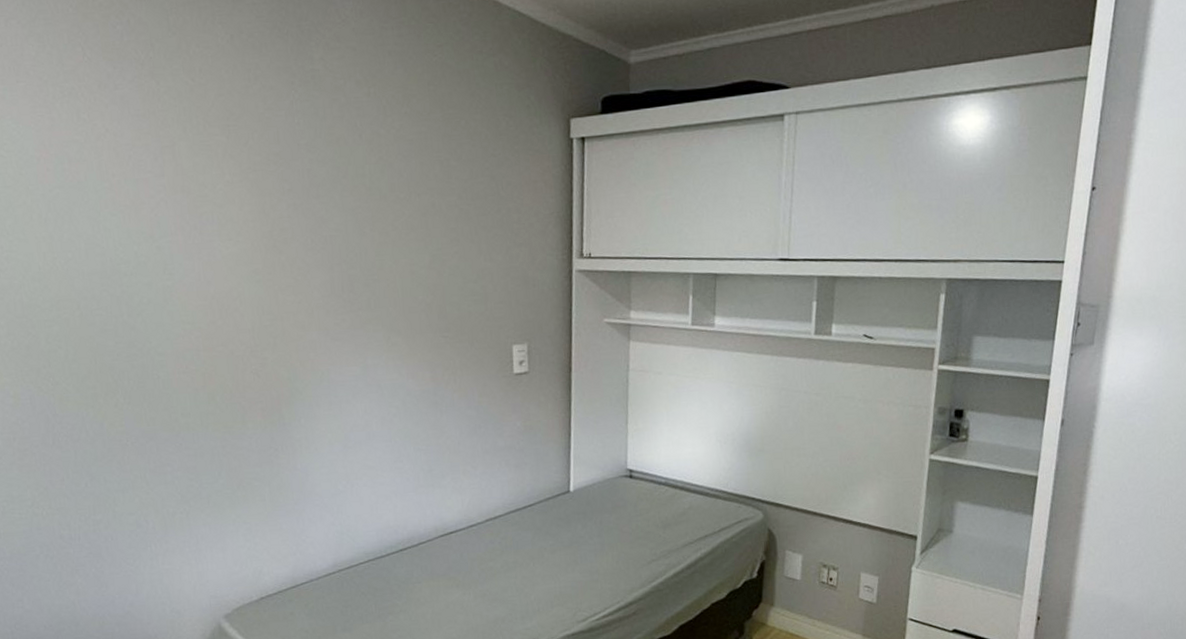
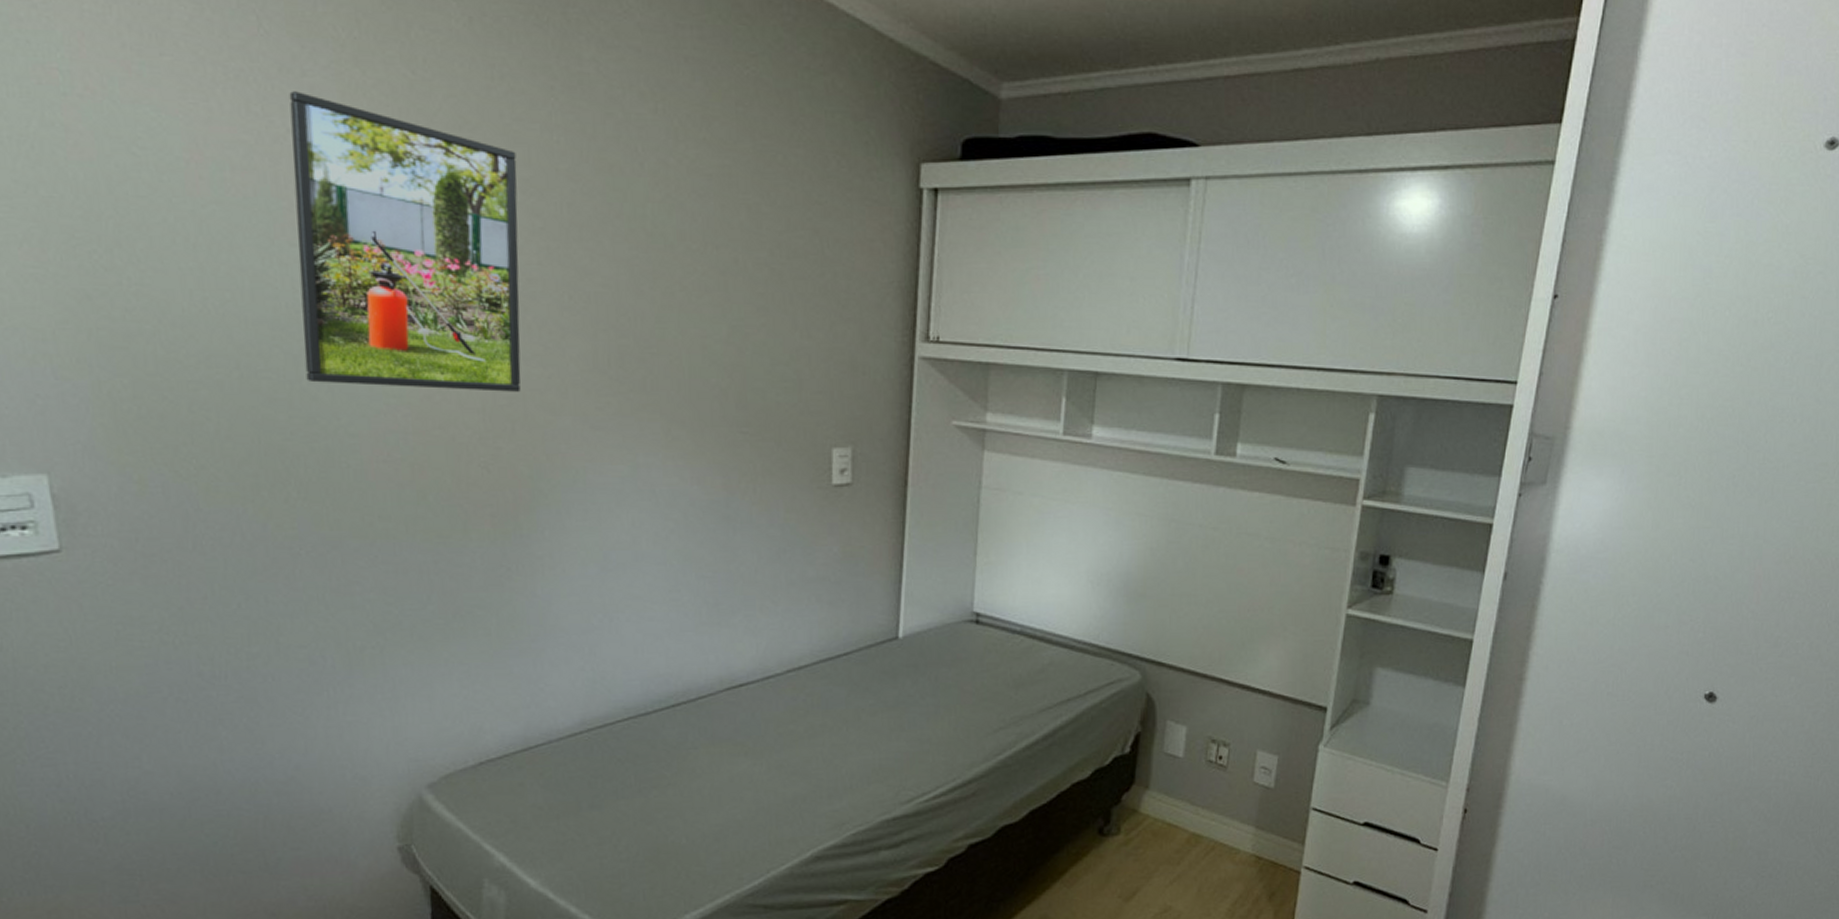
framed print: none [106,101,279,316] -> present [289,91,521,392]

